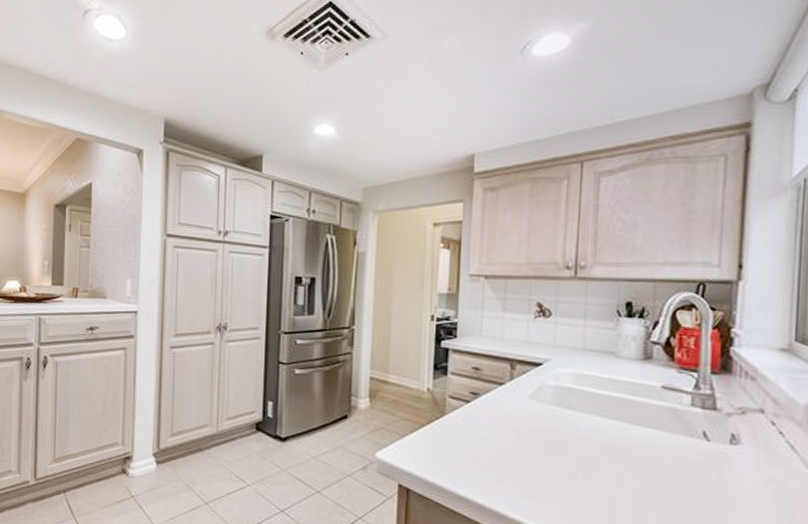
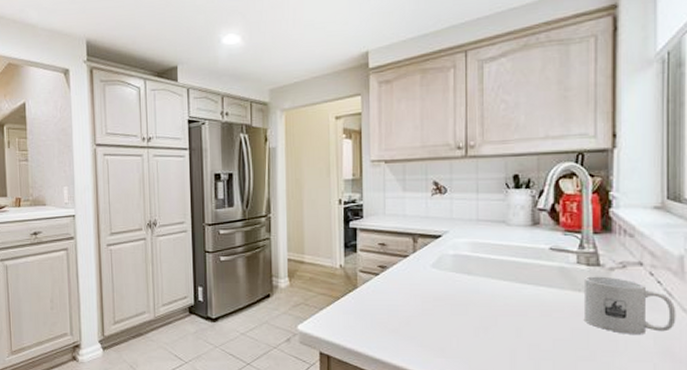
mug: none [695,420,799,490] -> present [583,276,676,334]

